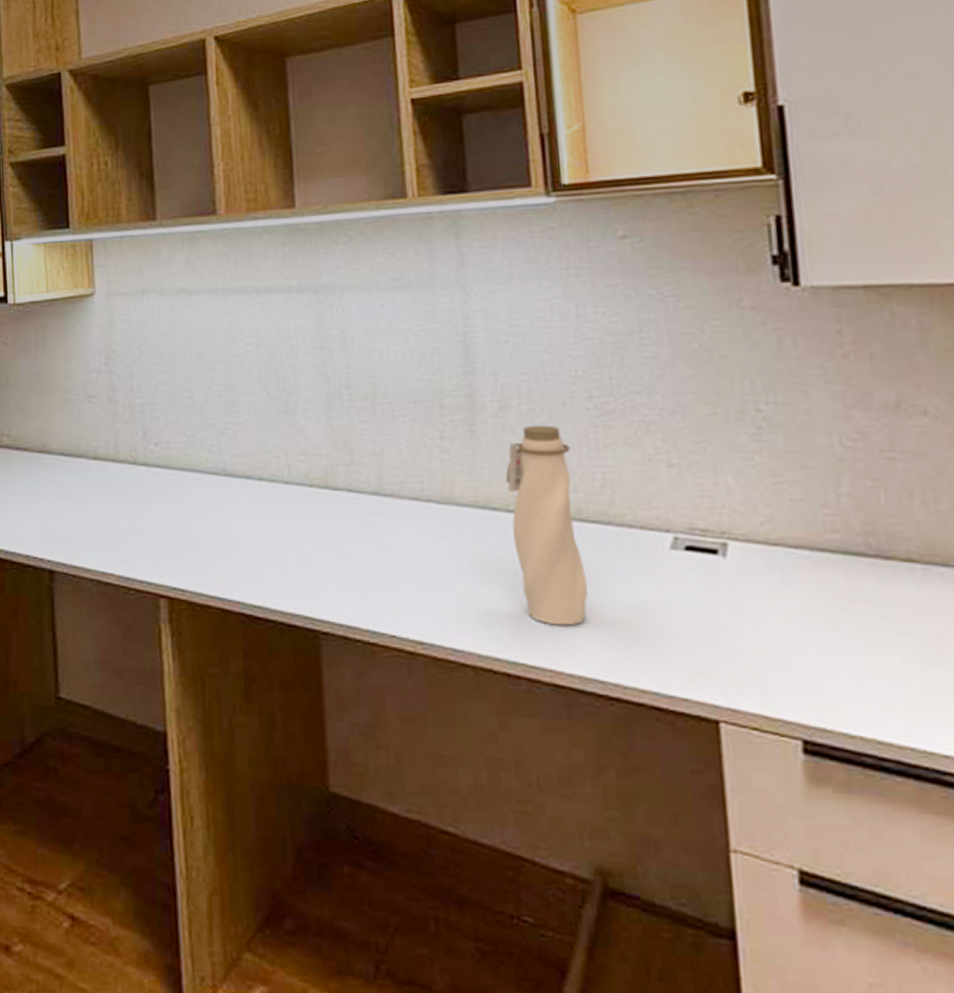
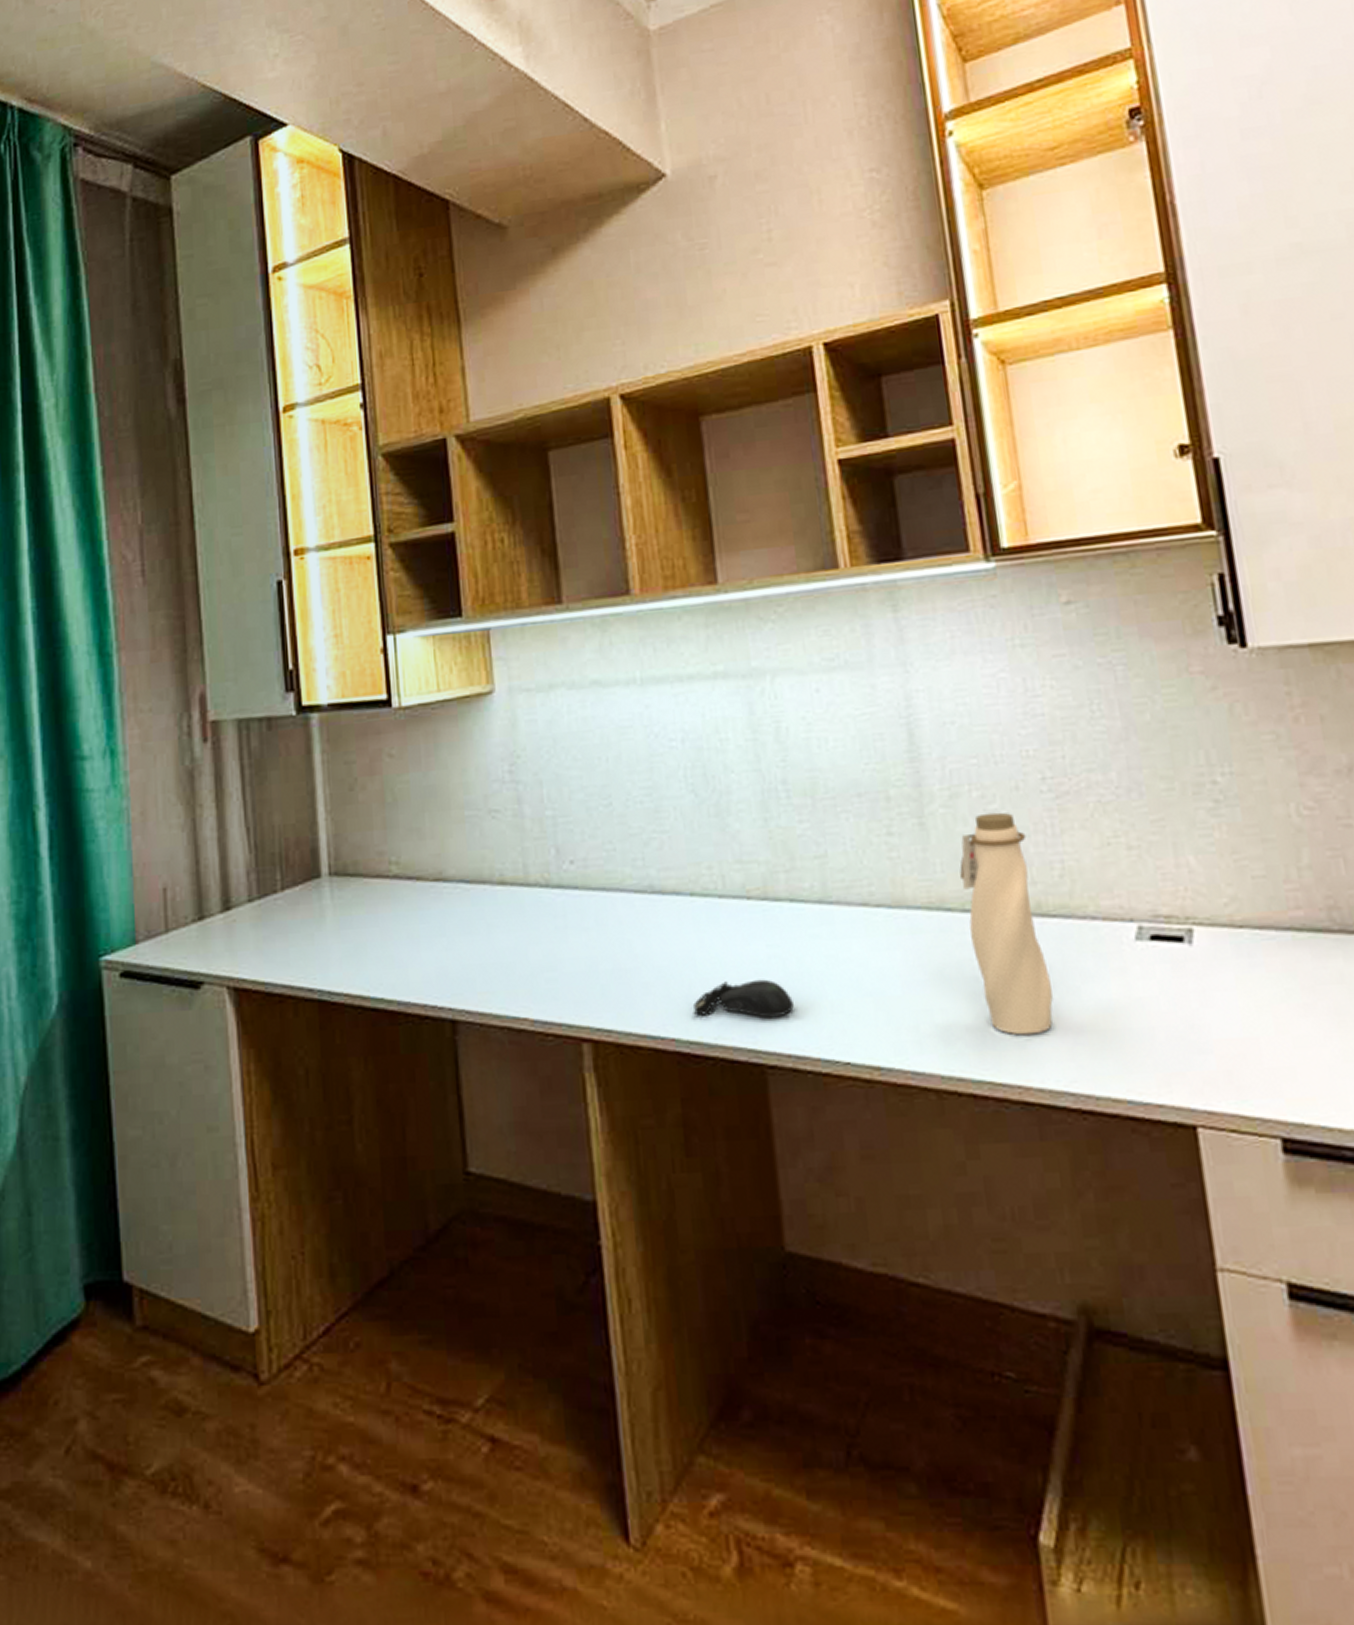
computer mouse: none [258,556,347,591] -> present [694,979,794,1018]

